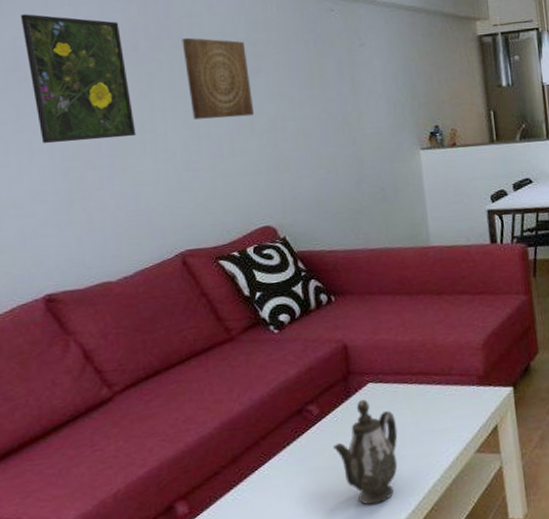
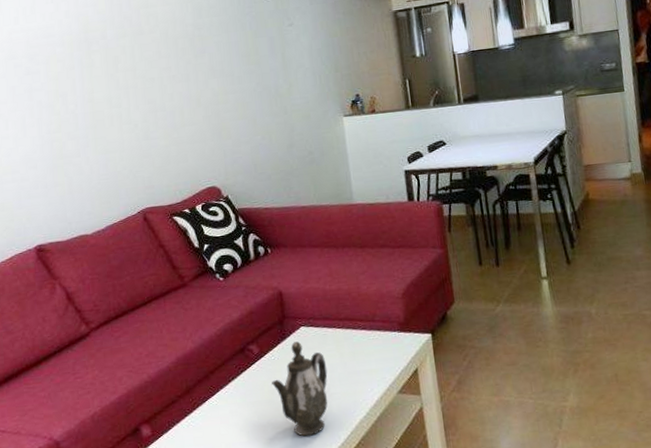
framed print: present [20,14,136,144] -> none [15,11,105,119]
wall art: present [182,37,255,120] -> none [140,25,201,95]

